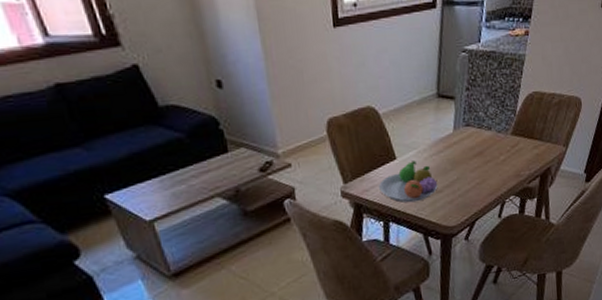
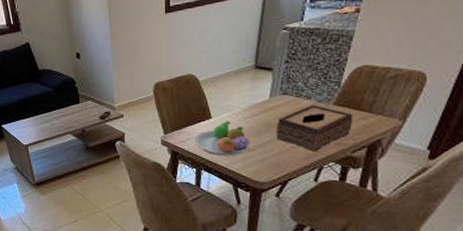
tissue box: none [461,135,528,187] -> present [276,105,354,152]

